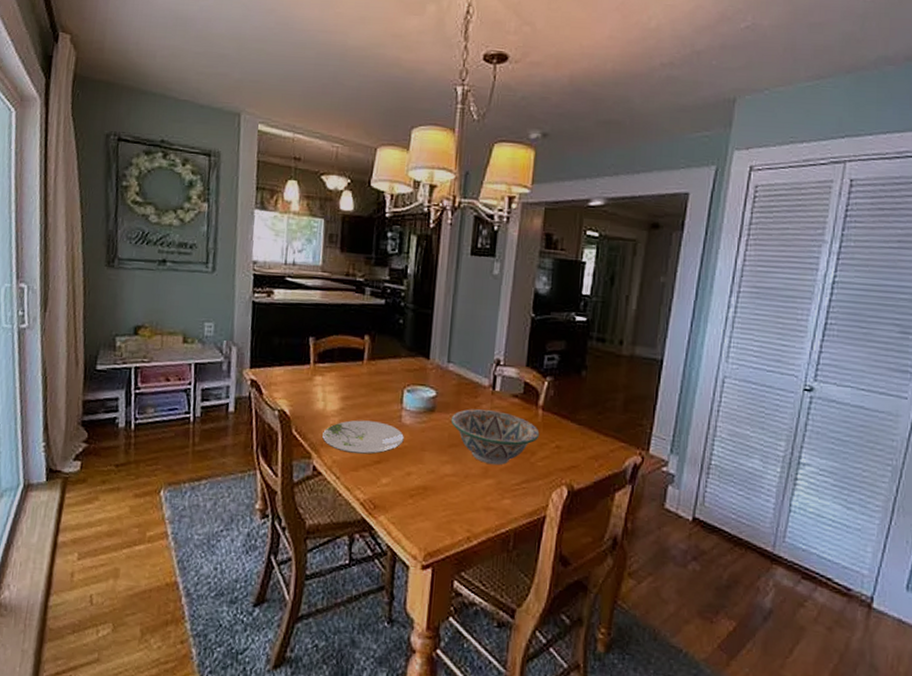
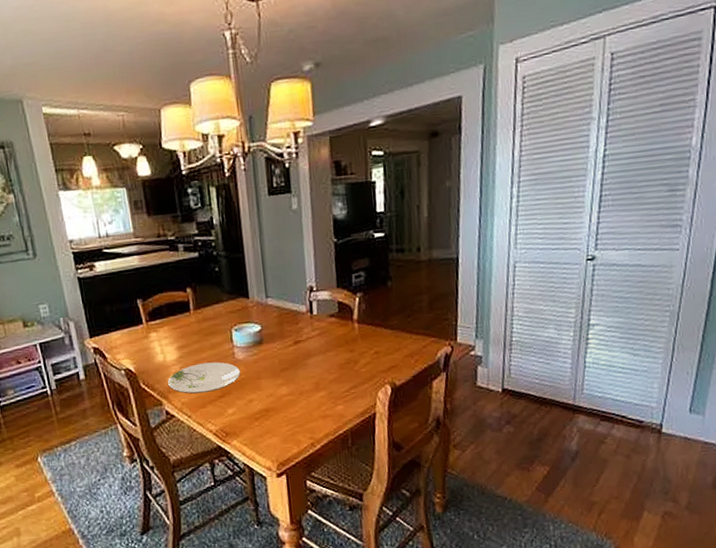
decorative bowl: present [450,409,540,465] -> none [278,331,359,379]

